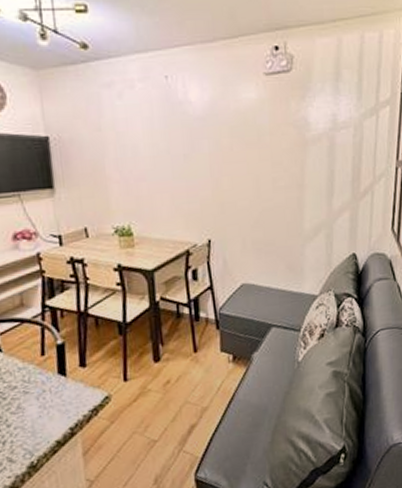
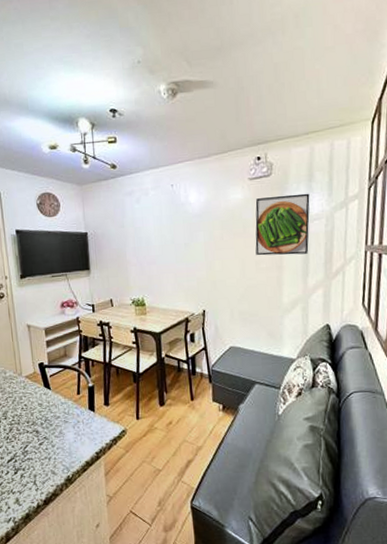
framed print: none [272,95,337,172] -> present [255,193,310,256]

